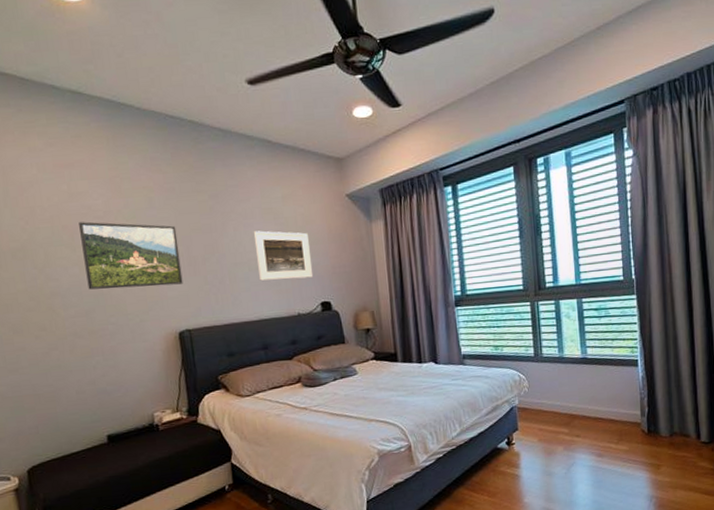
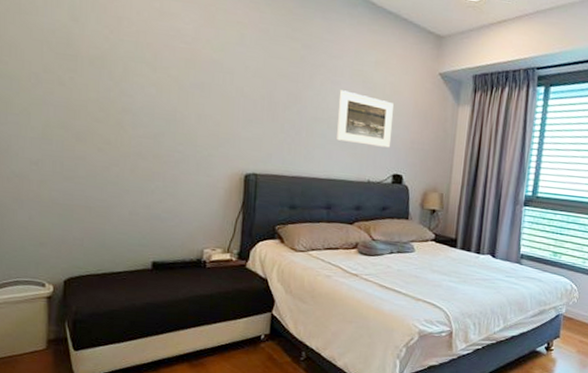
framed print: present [79,221,183,290] -> none [162,43,263,127]

